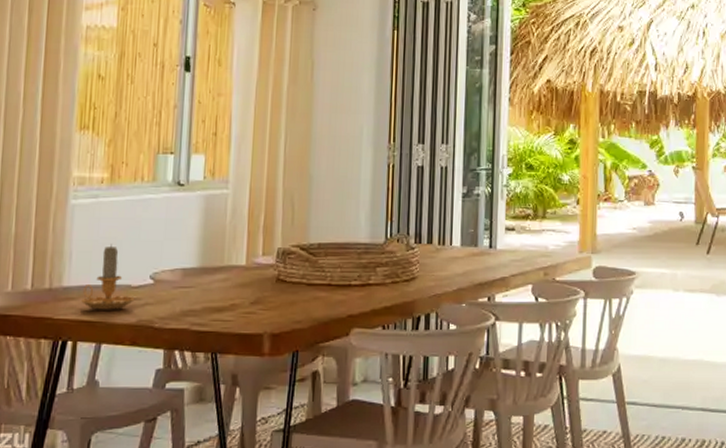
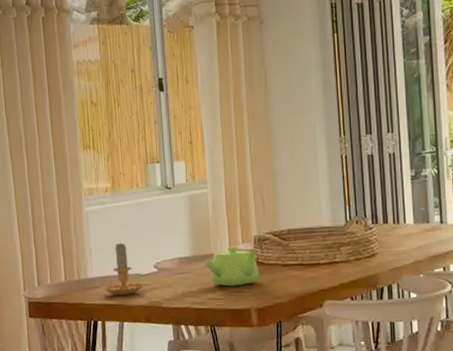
teapot: none [213,258,279,306] -> present [204,246,260,286]

